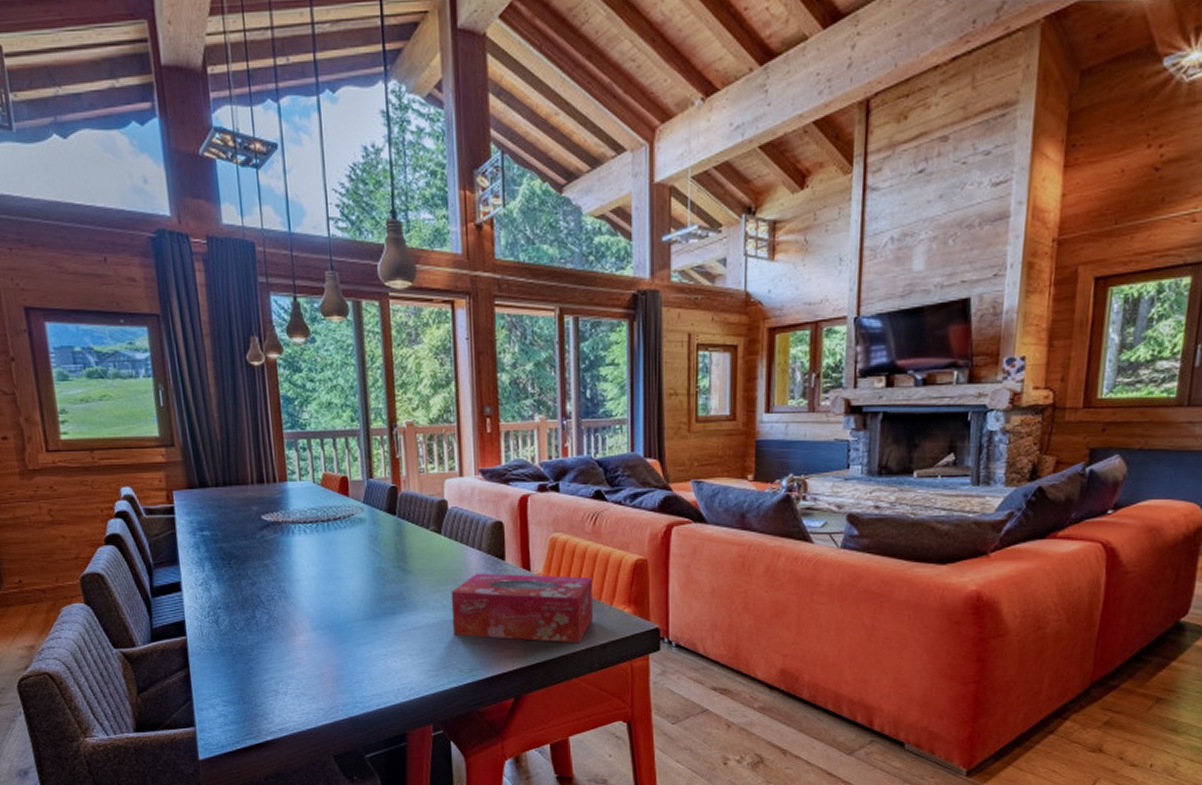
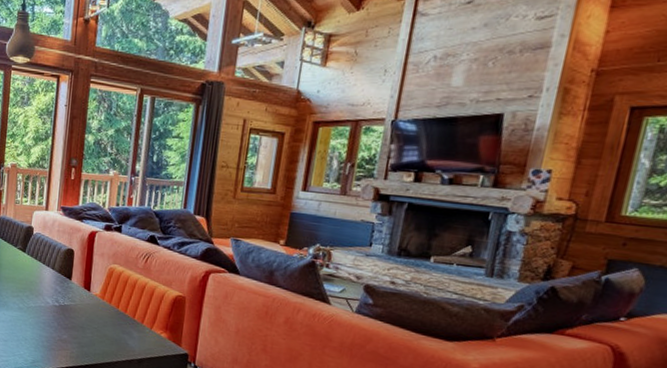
tissue box: present [451,573,594,644] -> none [23,286,138,355]

